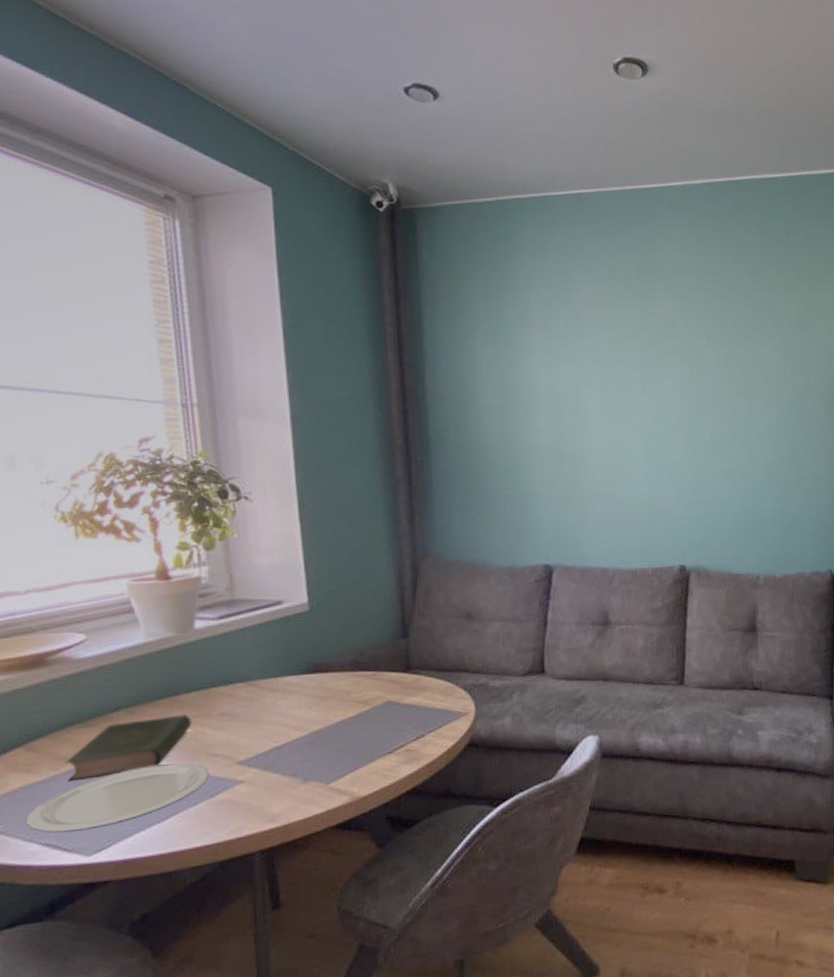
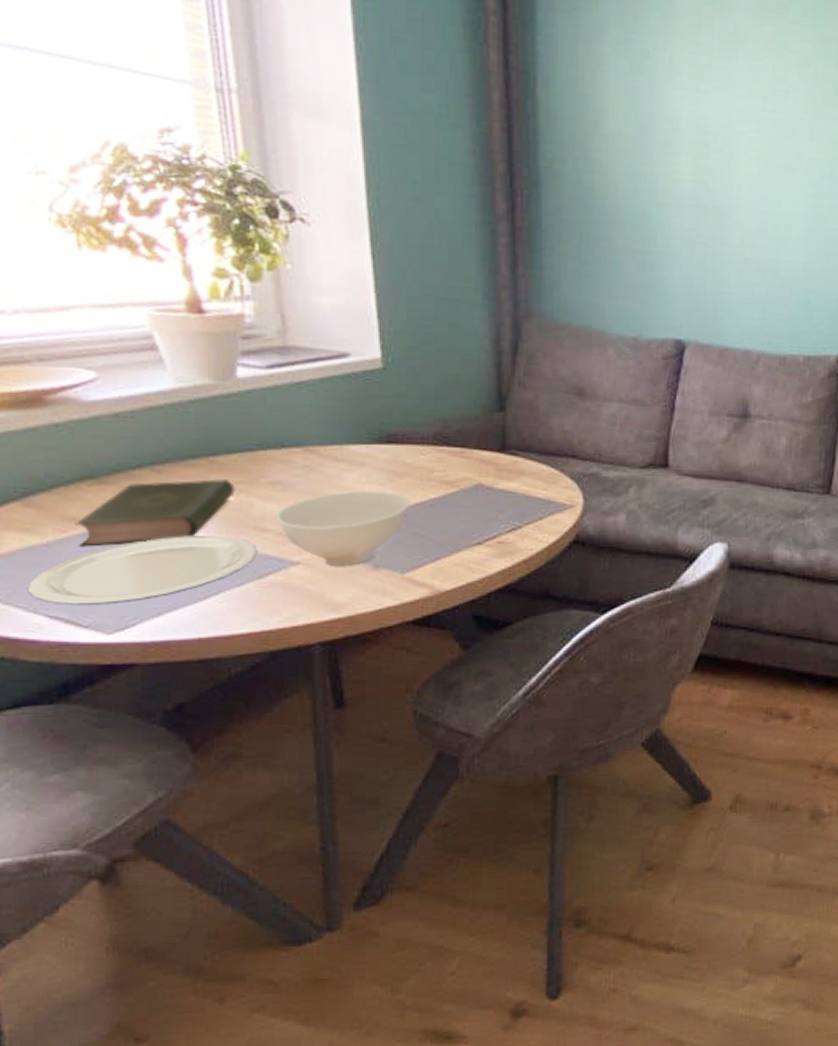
bowl: none [224,714,332,782] -> present [275,491,410,566]

